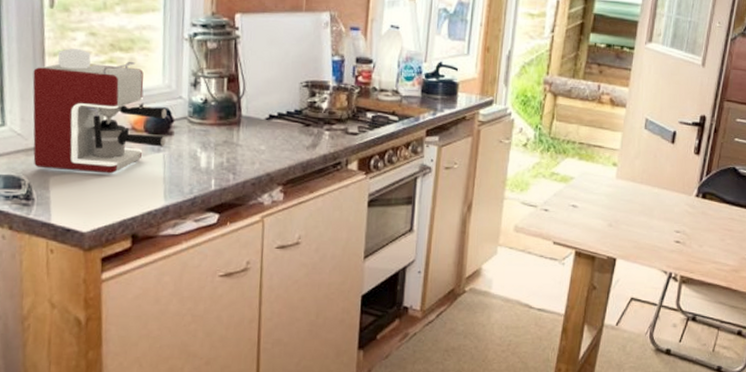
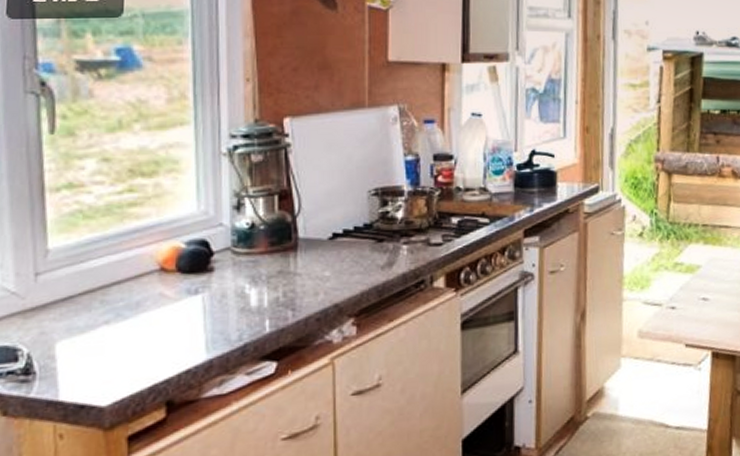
coffee maker: present [32,48,167,174] -> none [29,179,205,333]

